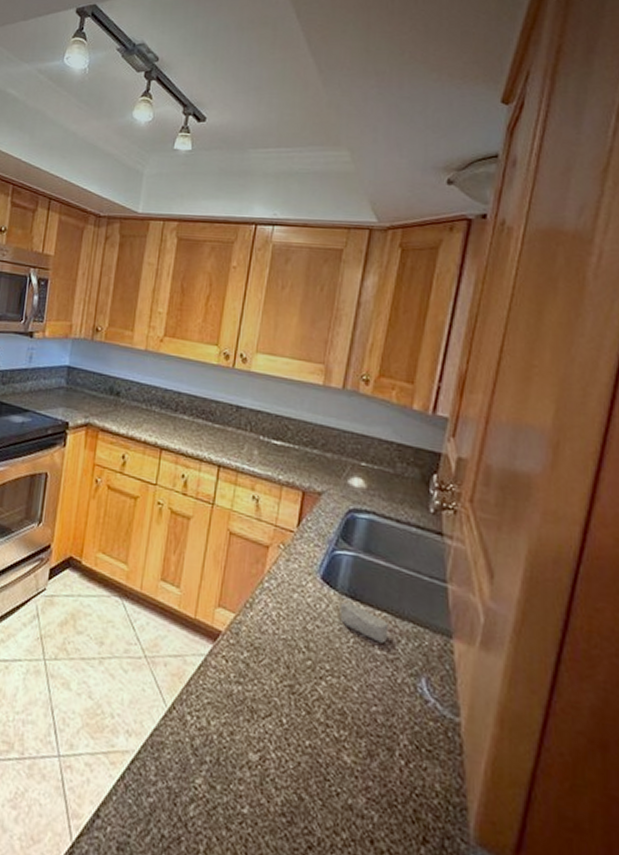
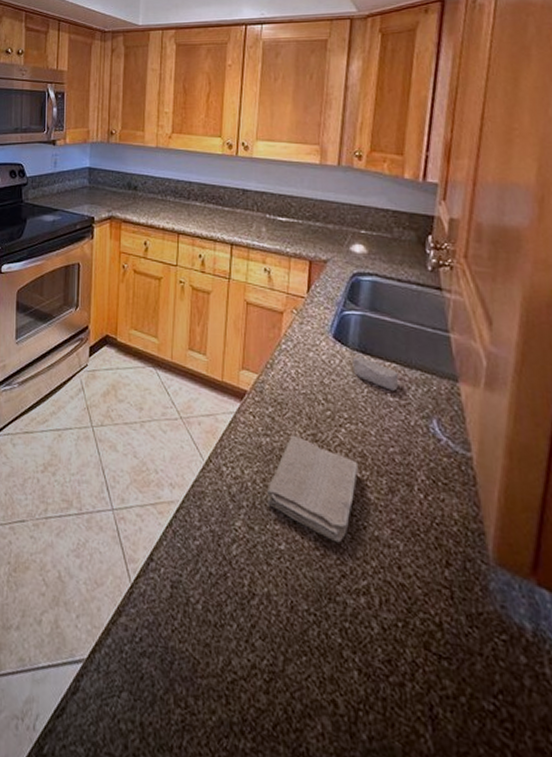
washcloth: none [232,684,337,810] -> present [266,435,359,543]

